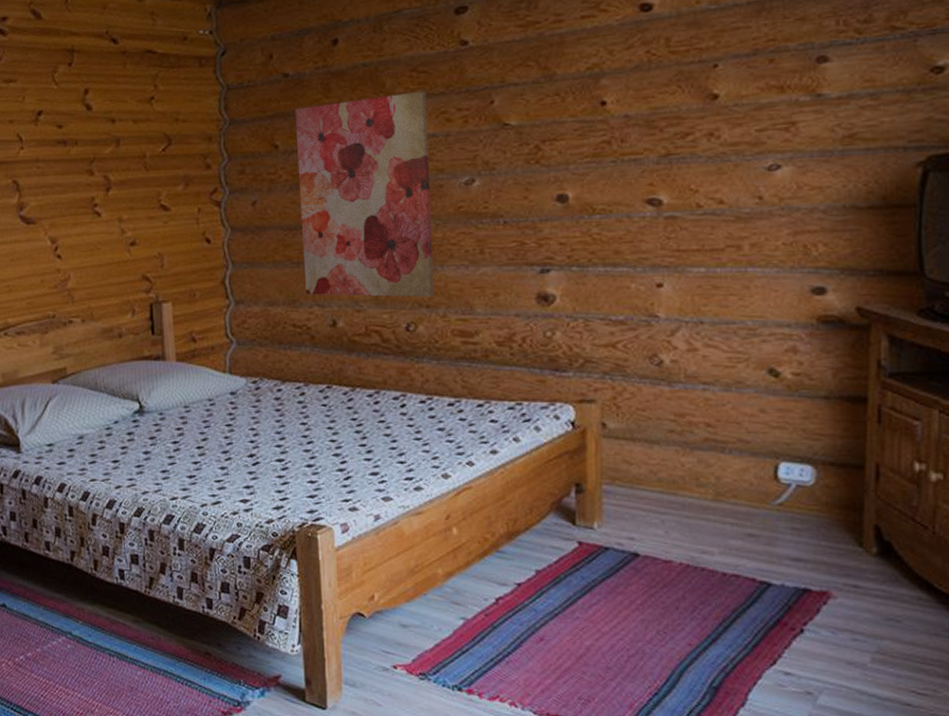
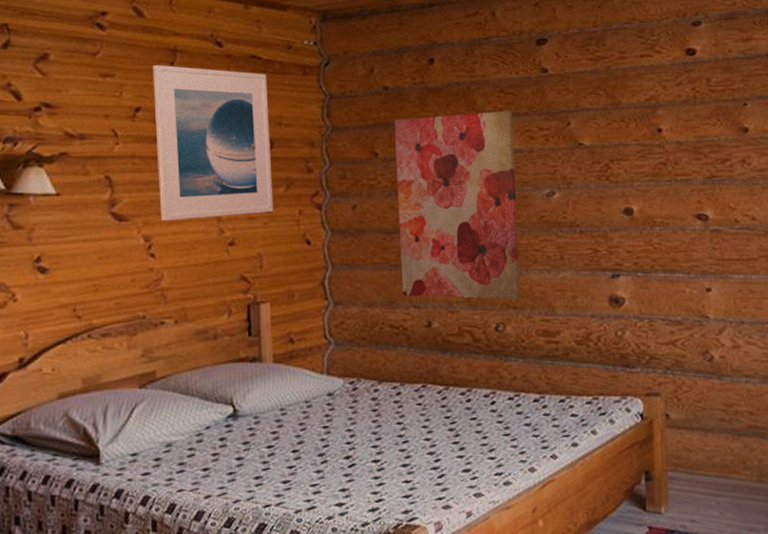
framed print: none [51,66,173,223] -> present [152,64,274,221]

